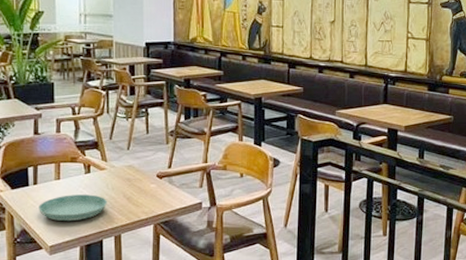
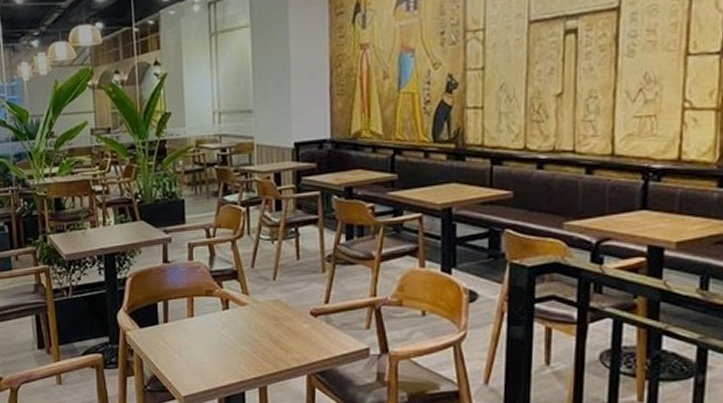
saucer: present [39,194,107,222] -> none [170,335,249,368]

